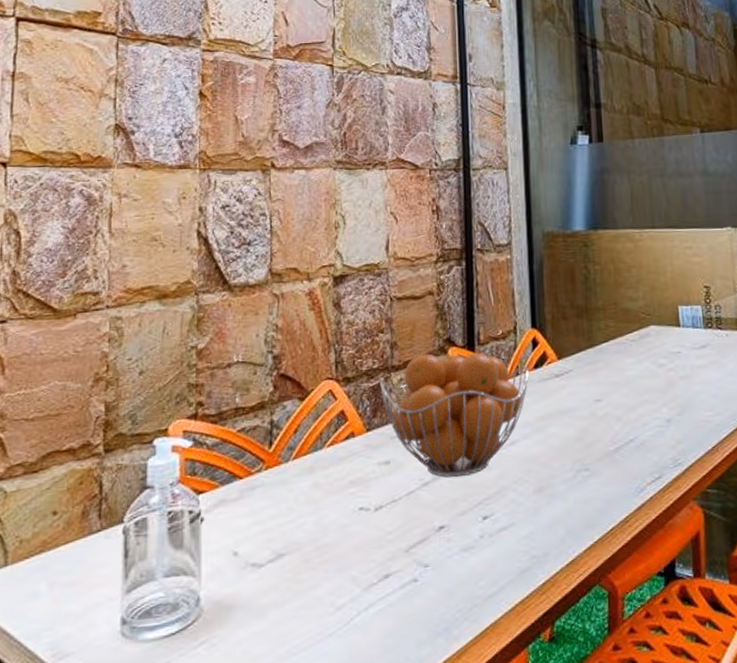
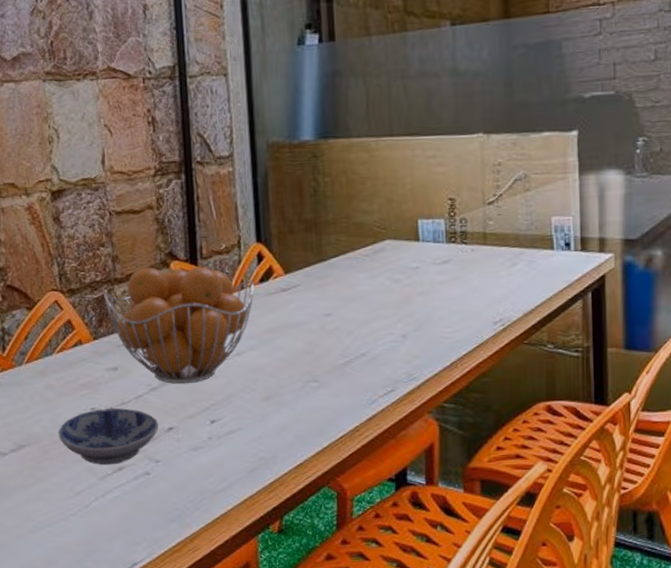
bowl: none [322,506,429,574] -> present [58,408,158,466]

